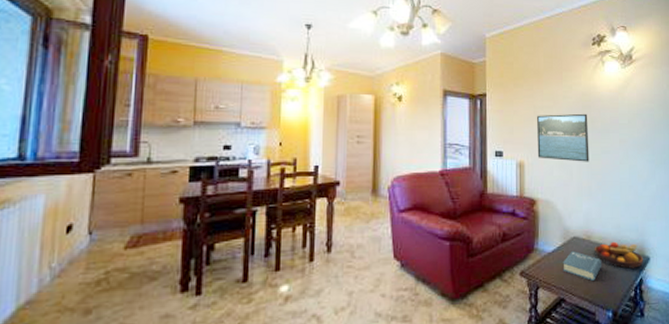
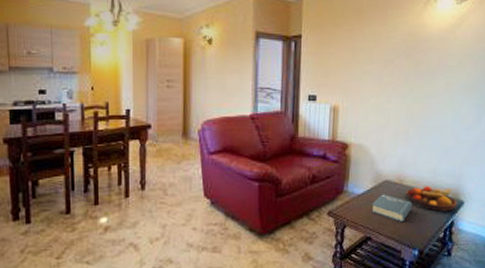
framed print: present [537,113,589,162] -> none [353,55,412,106]

